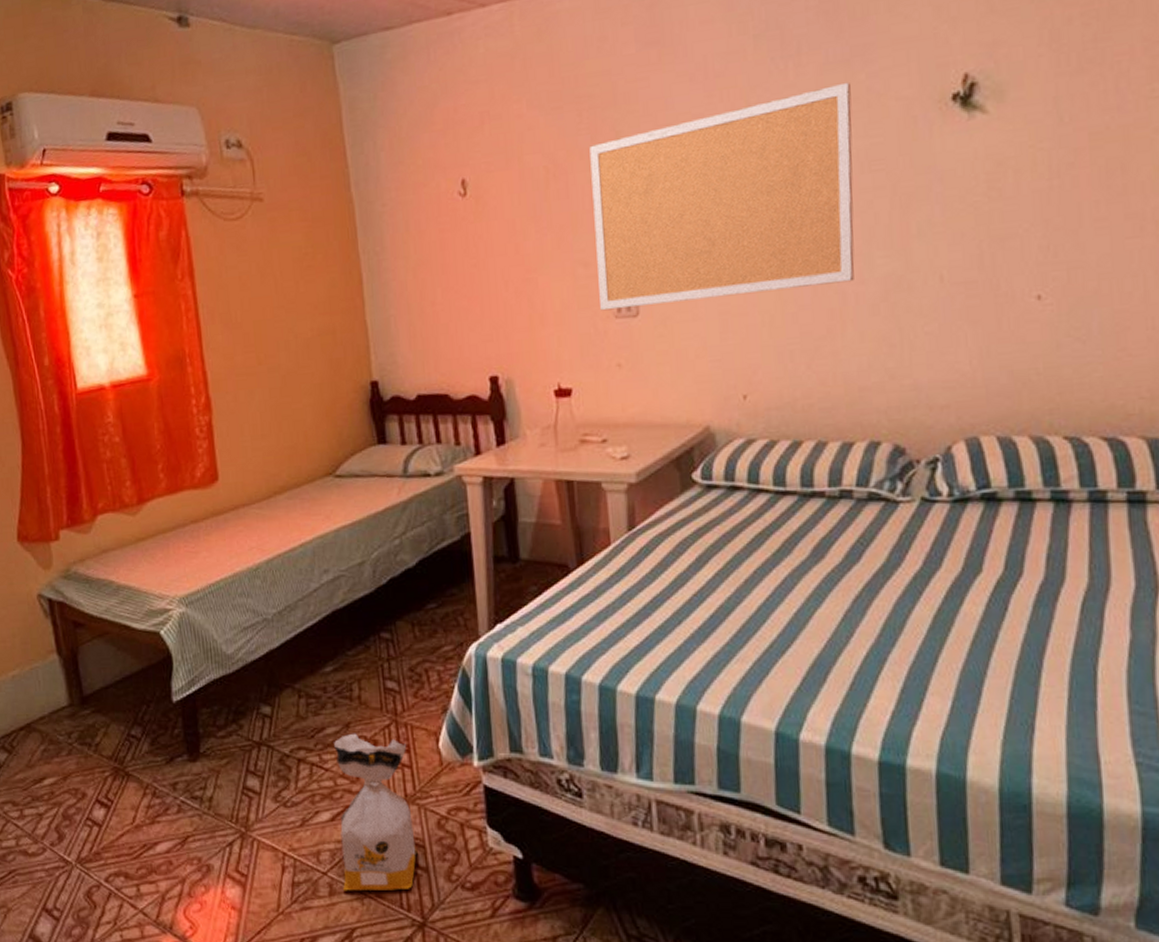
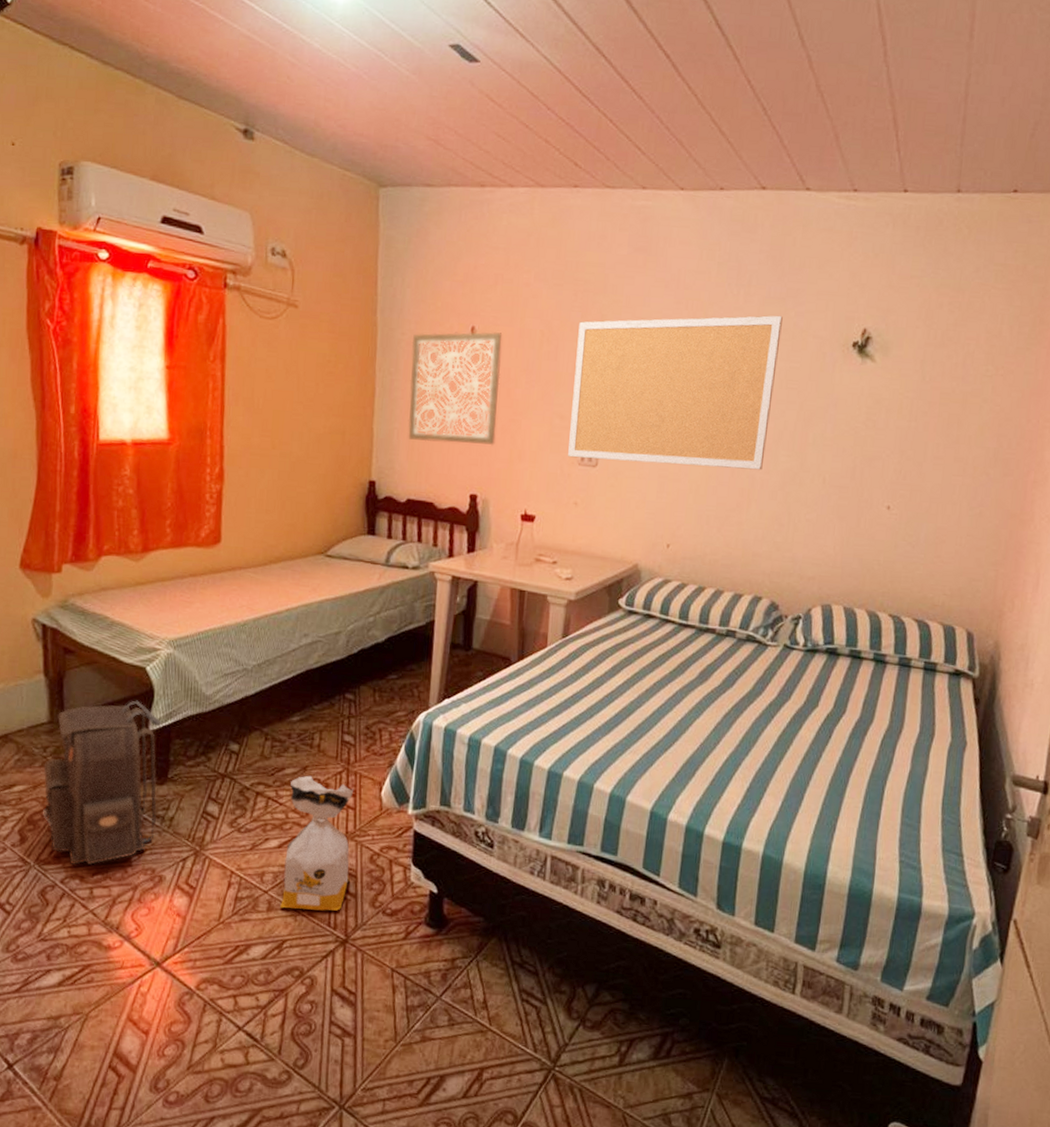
backpack: none [70,669,195,861] -> present [43,700,162,865]
wall art: none [395,179,510,325] -> present [408,331,503,446]

